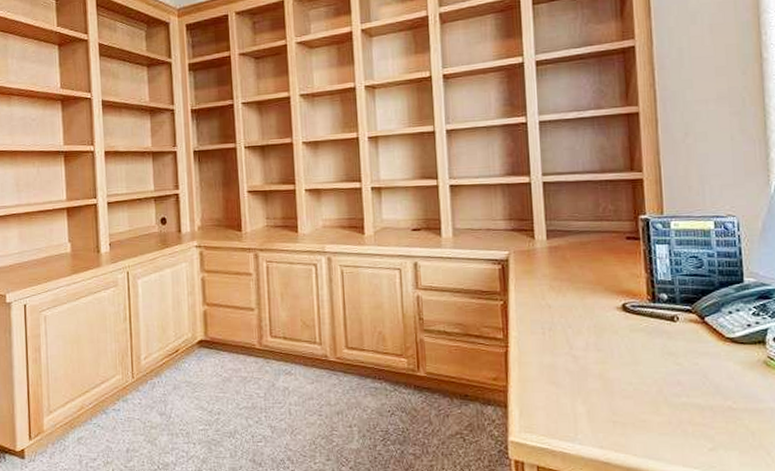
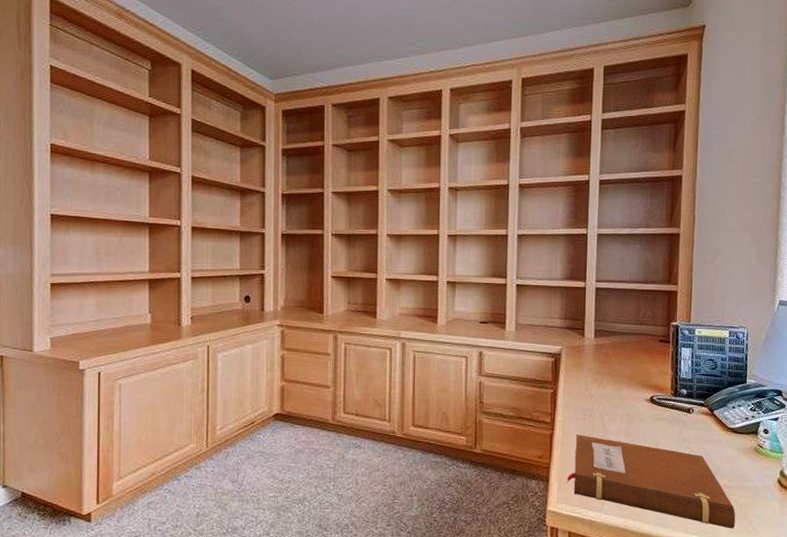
notebook: none [528,351,749,461] -> present [566,434,736,529]

